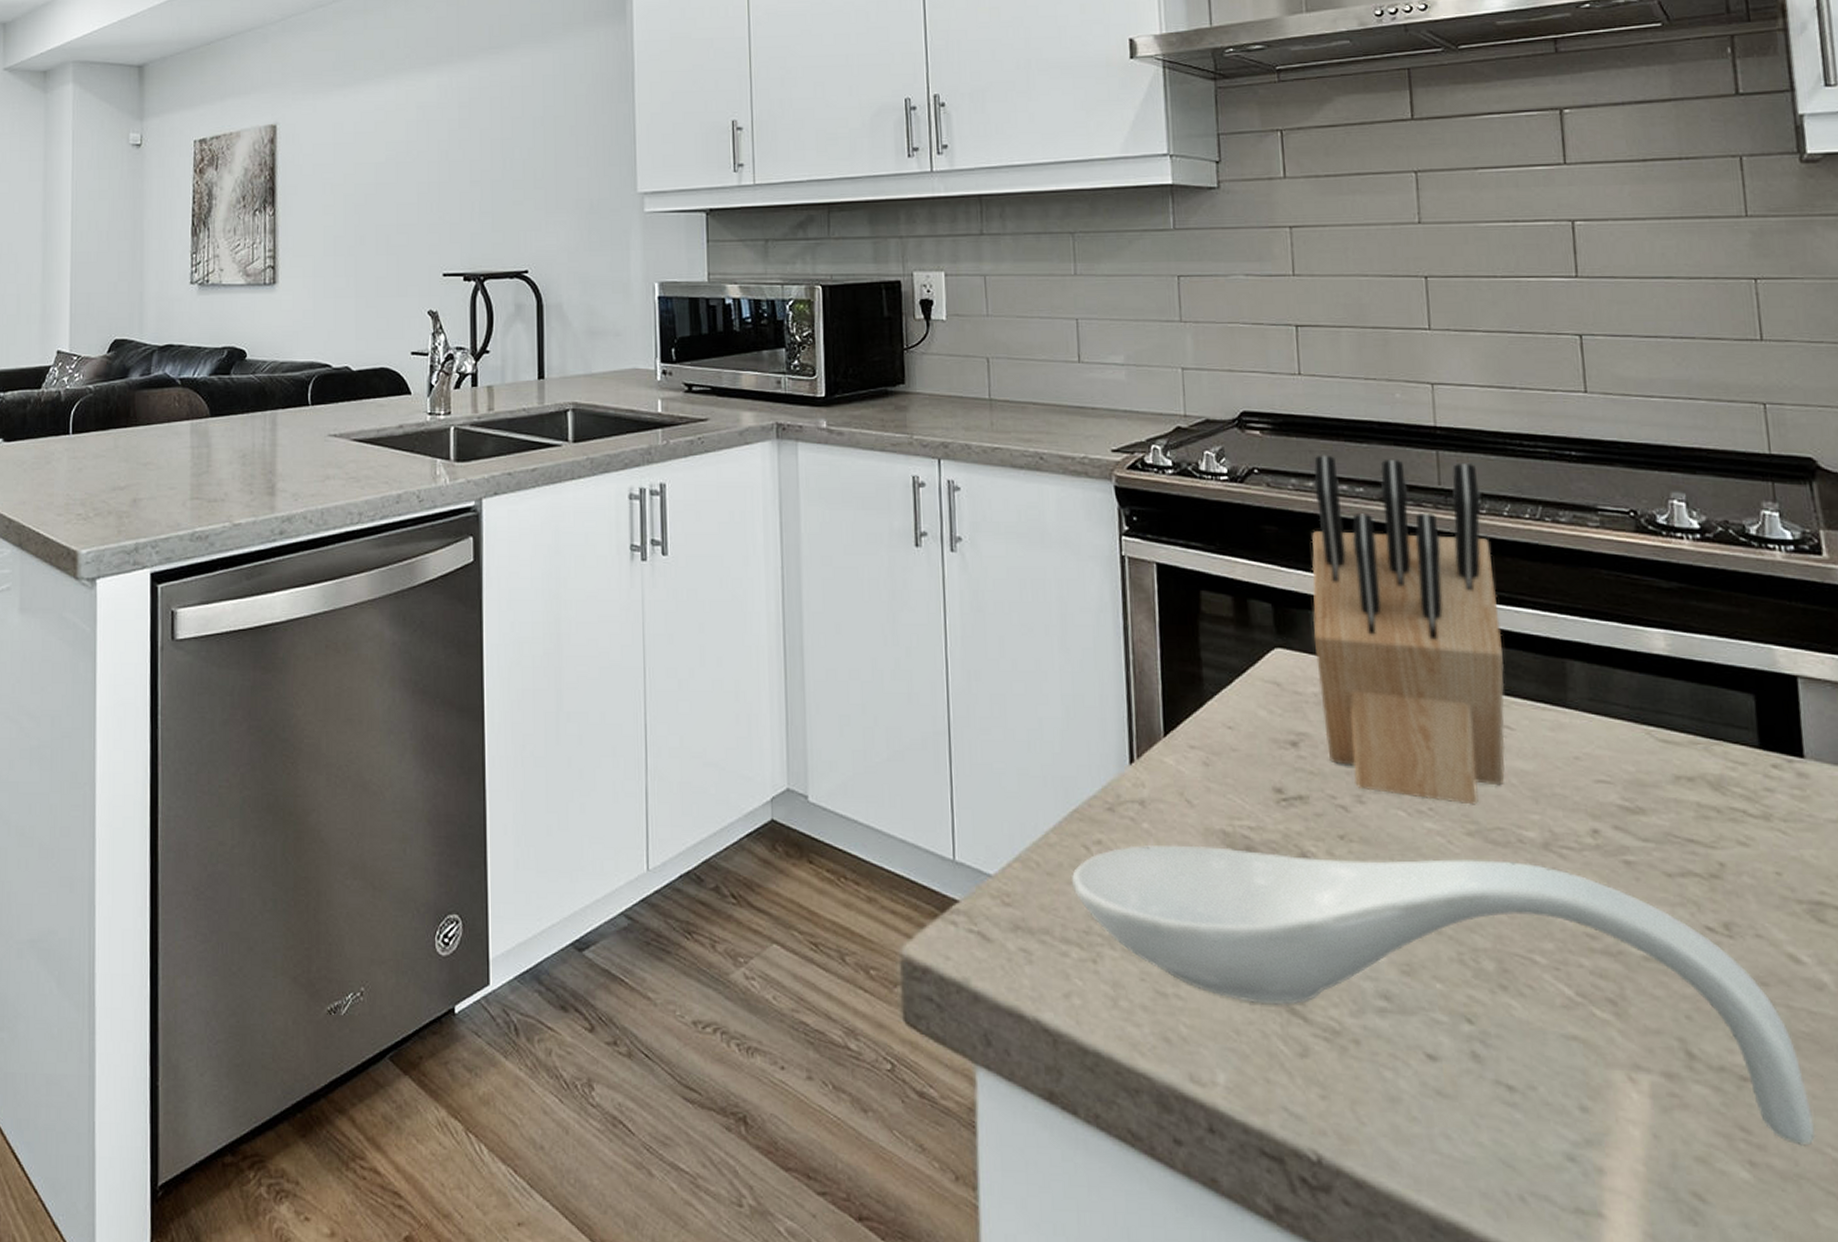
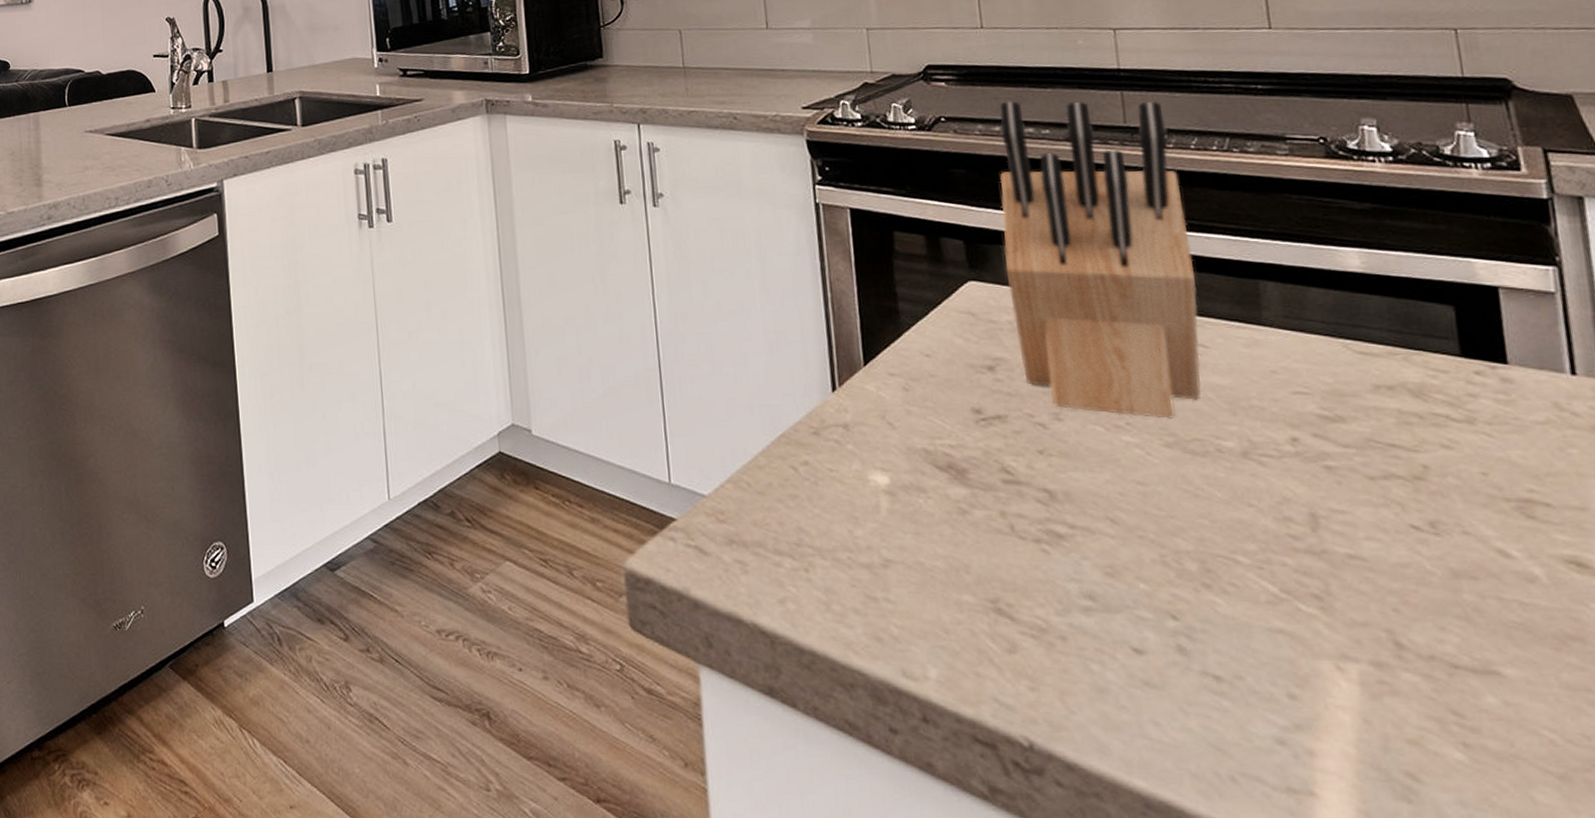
spoon rest: present [1070,845,1816,1146] -> none [780,463,1531,728]

